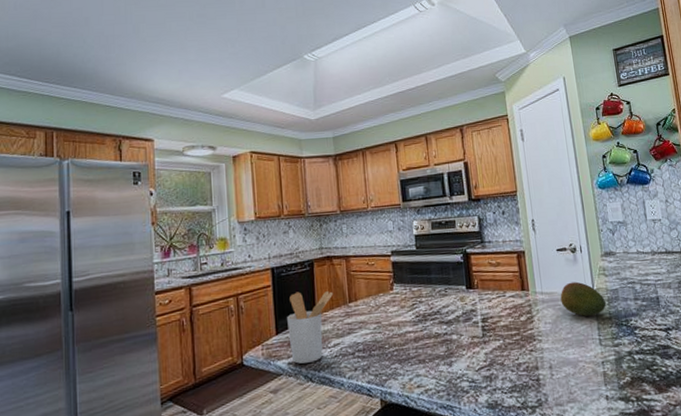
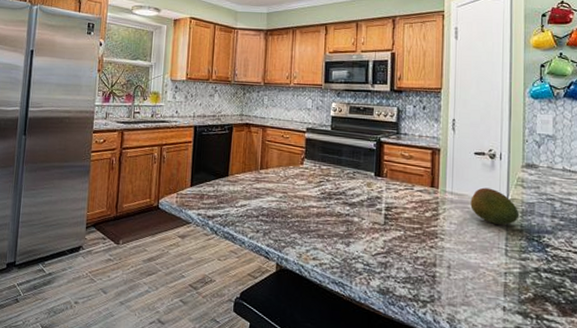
utensil holder: present [287,291,334,364] -> none [201,151,247,218]

